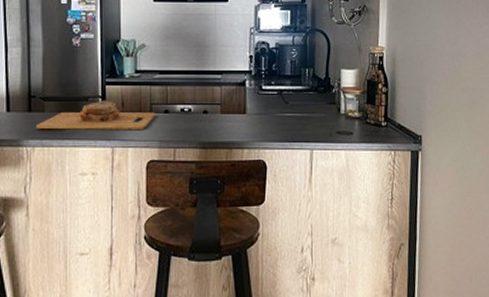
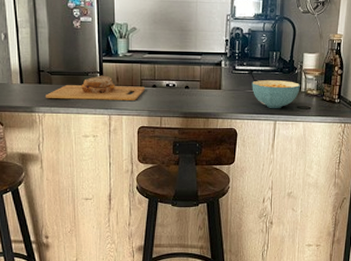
cereal bowl: none [282,101,339,136] -> present [252,80,300,109]

